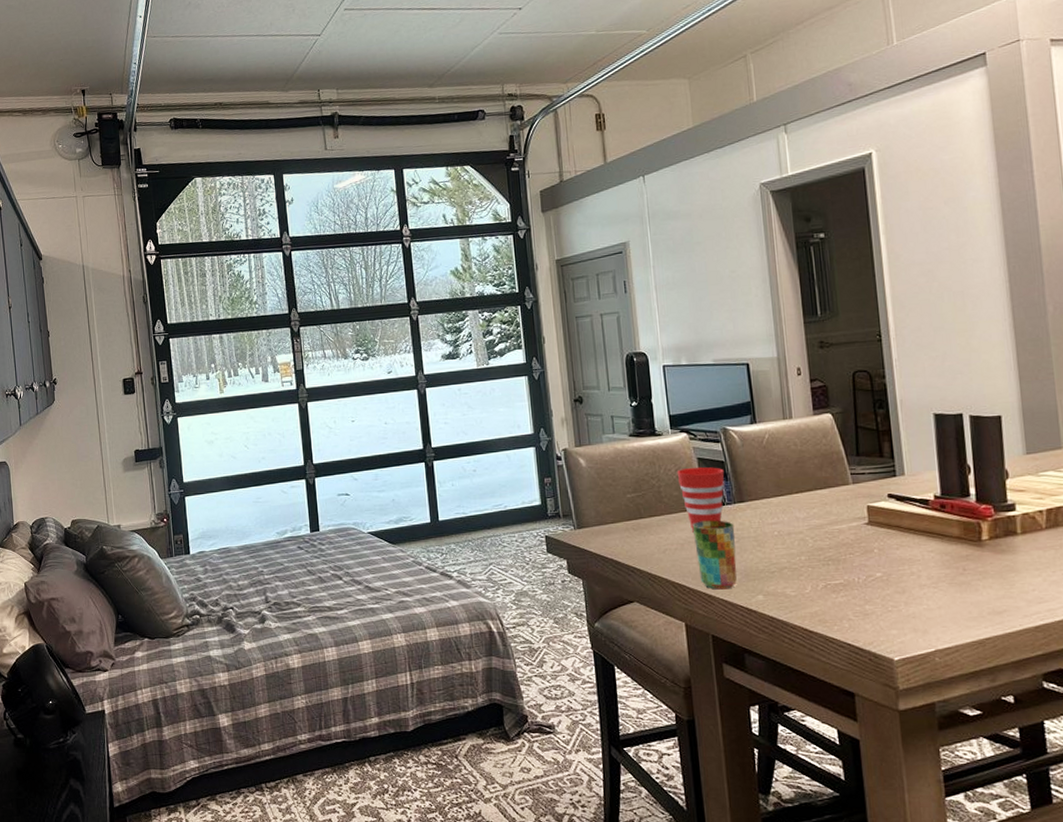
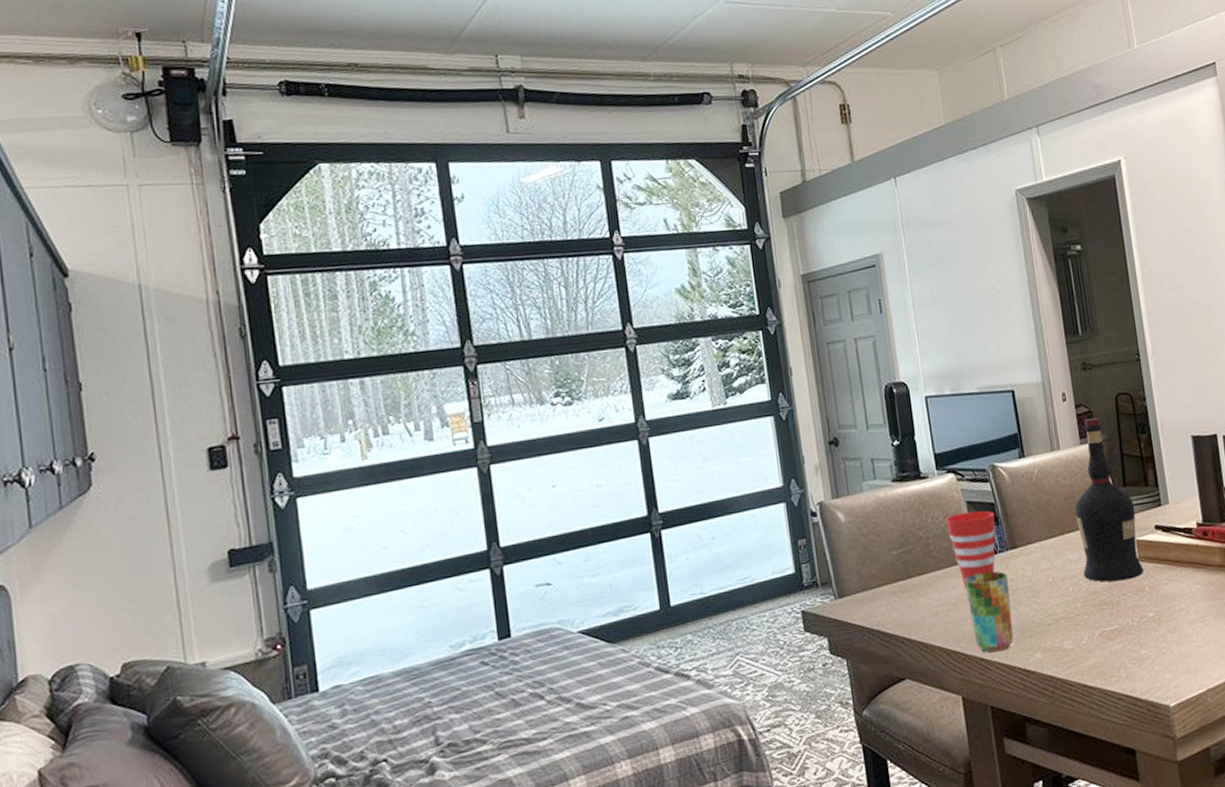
liquor: none [804,391,874,541] -> present [1075,417,1144,582]

